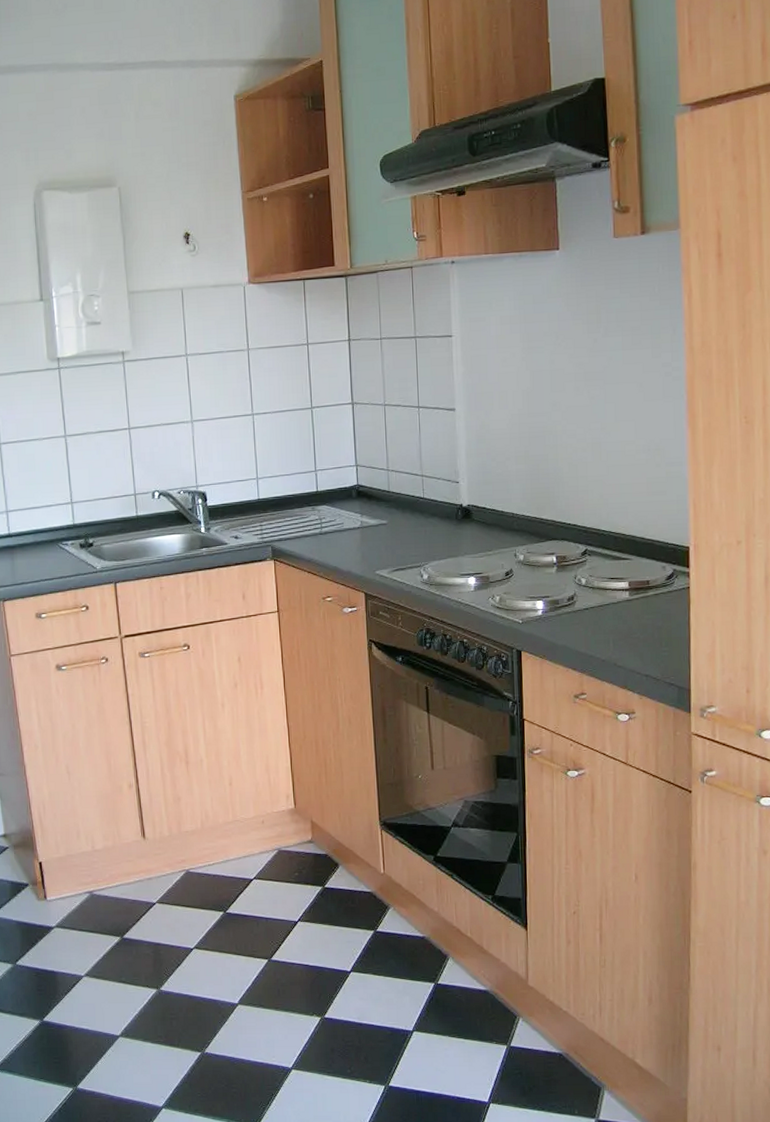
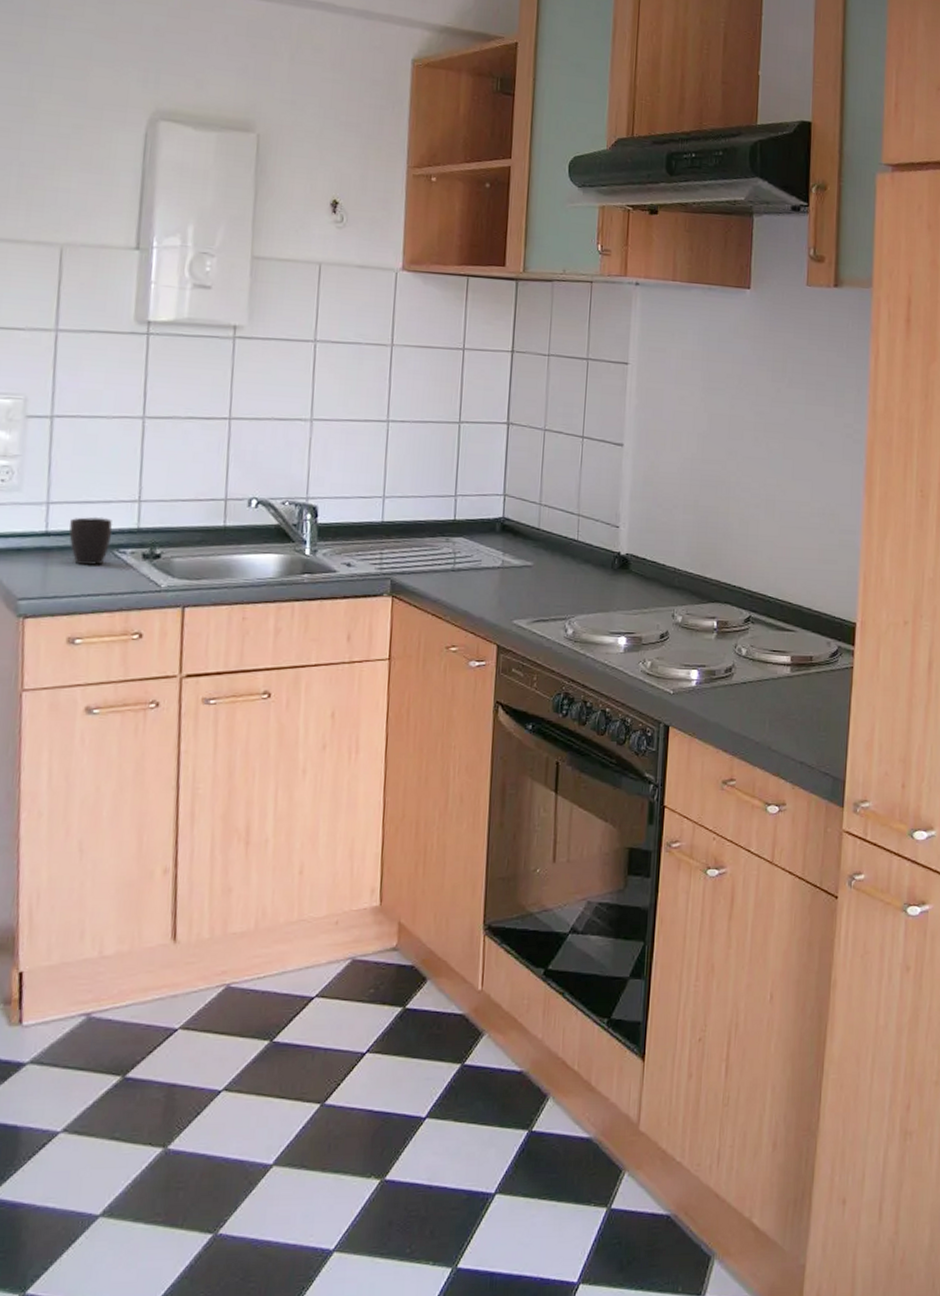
mug: none [25,519,56,557] -> present [69,517,113,565]

